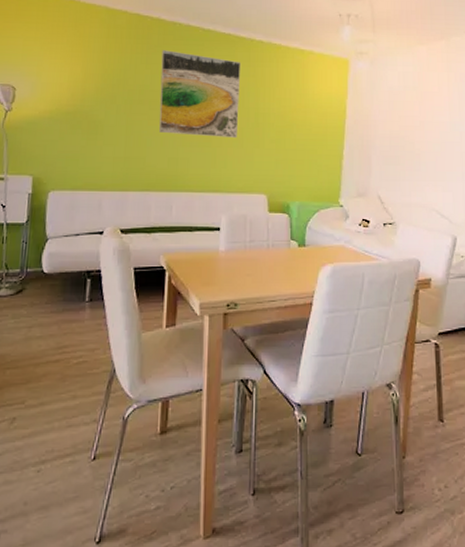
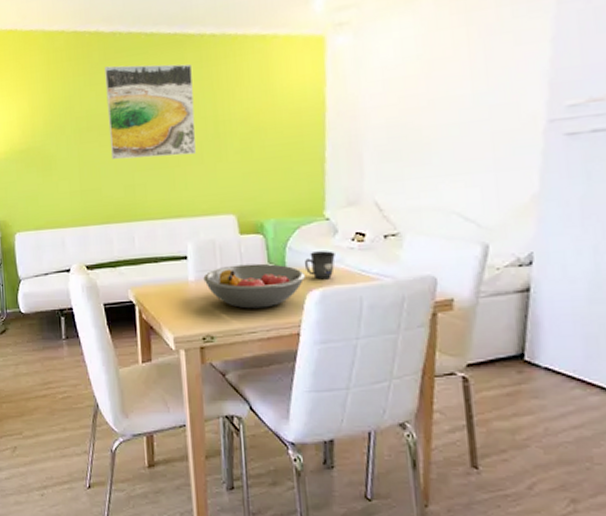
fruit bowl: none [233,239,320,279] -> present [203,263,305,309]
mug: none [320,232,345,257] -> present [304,251,335,280]

